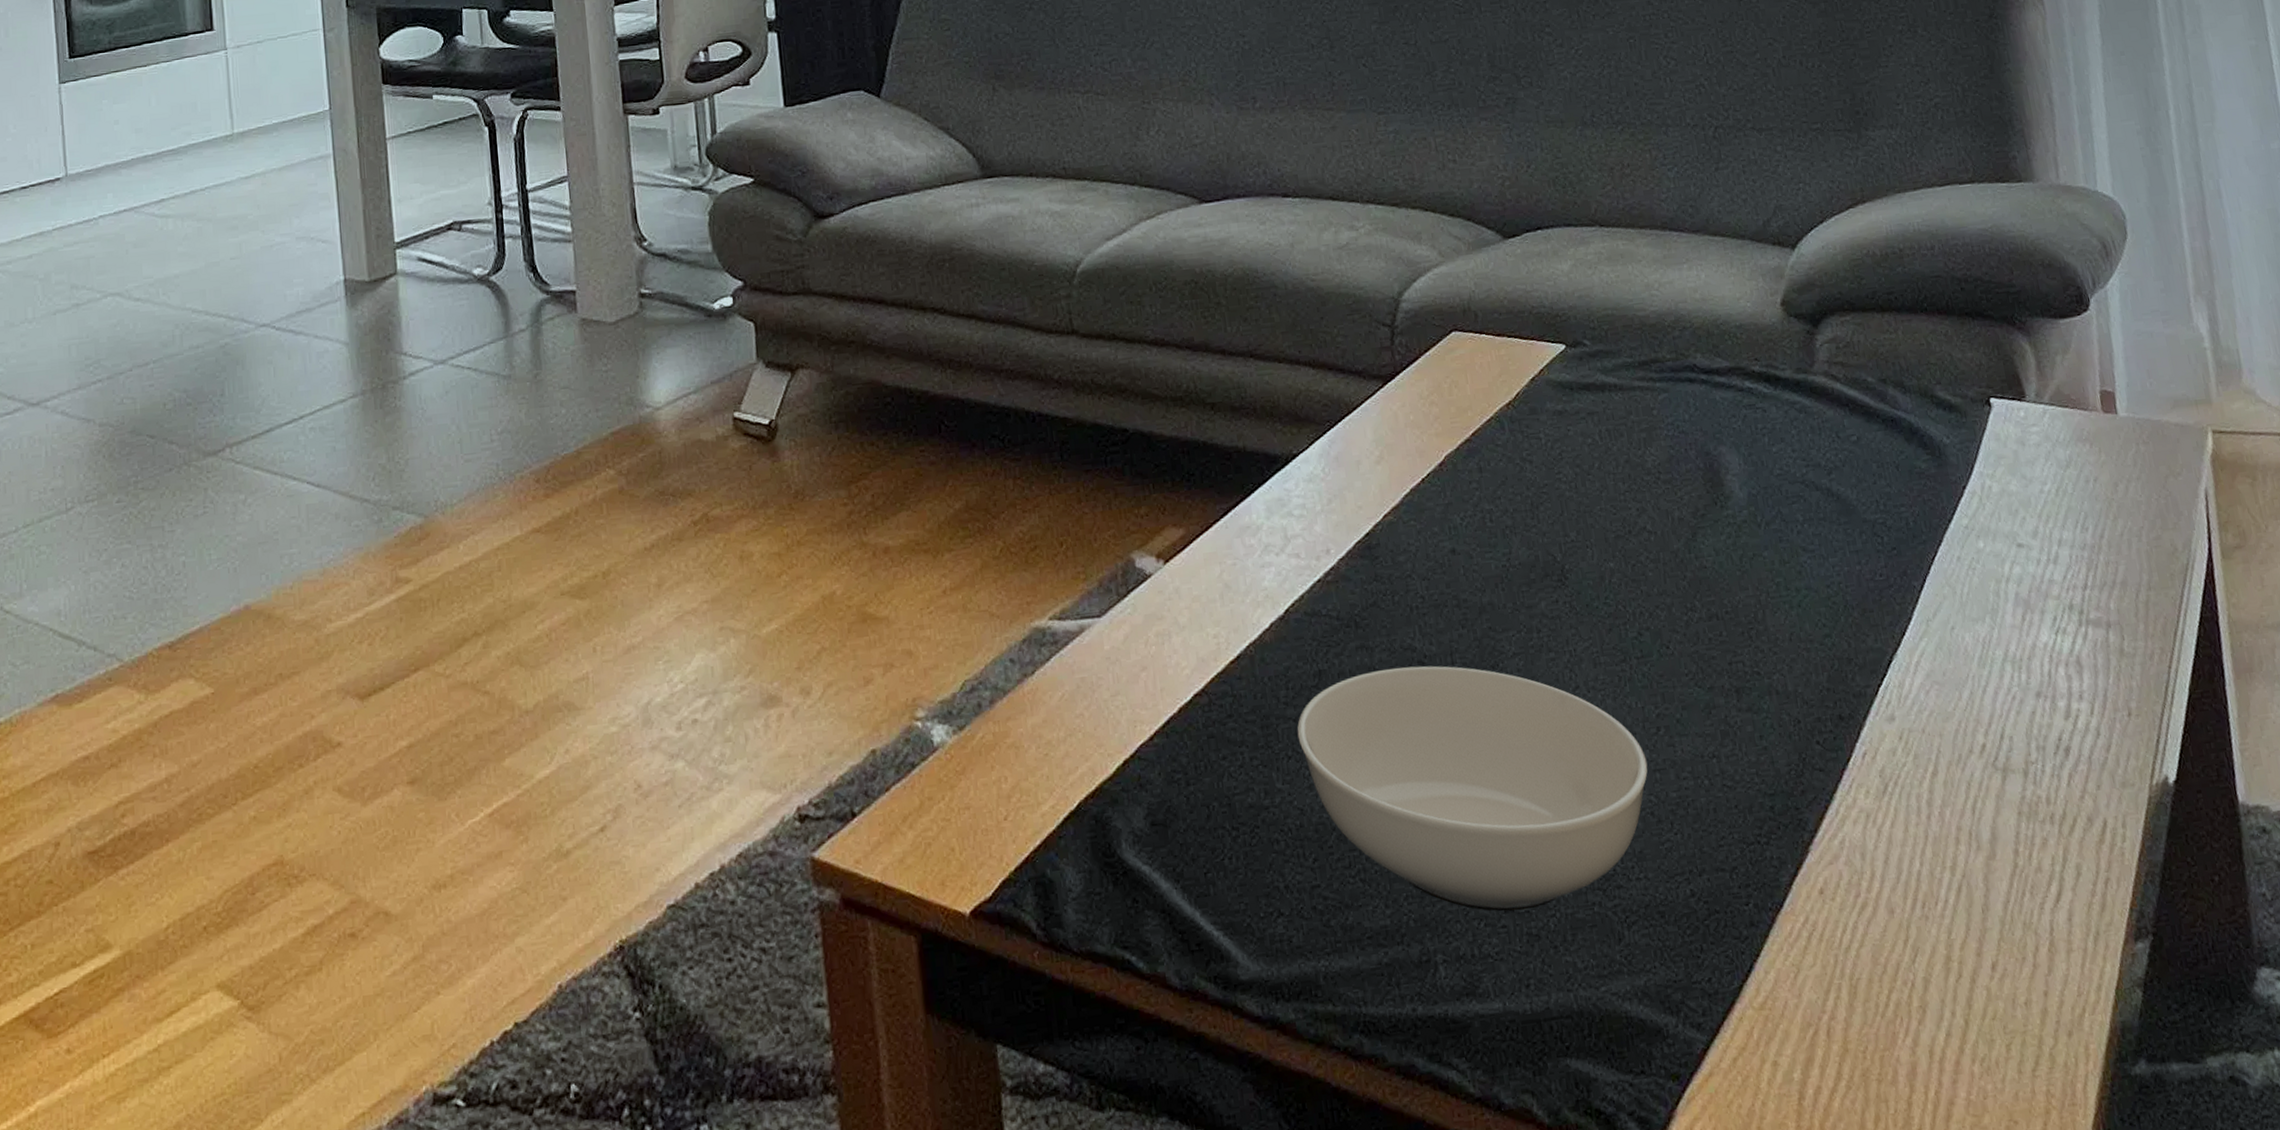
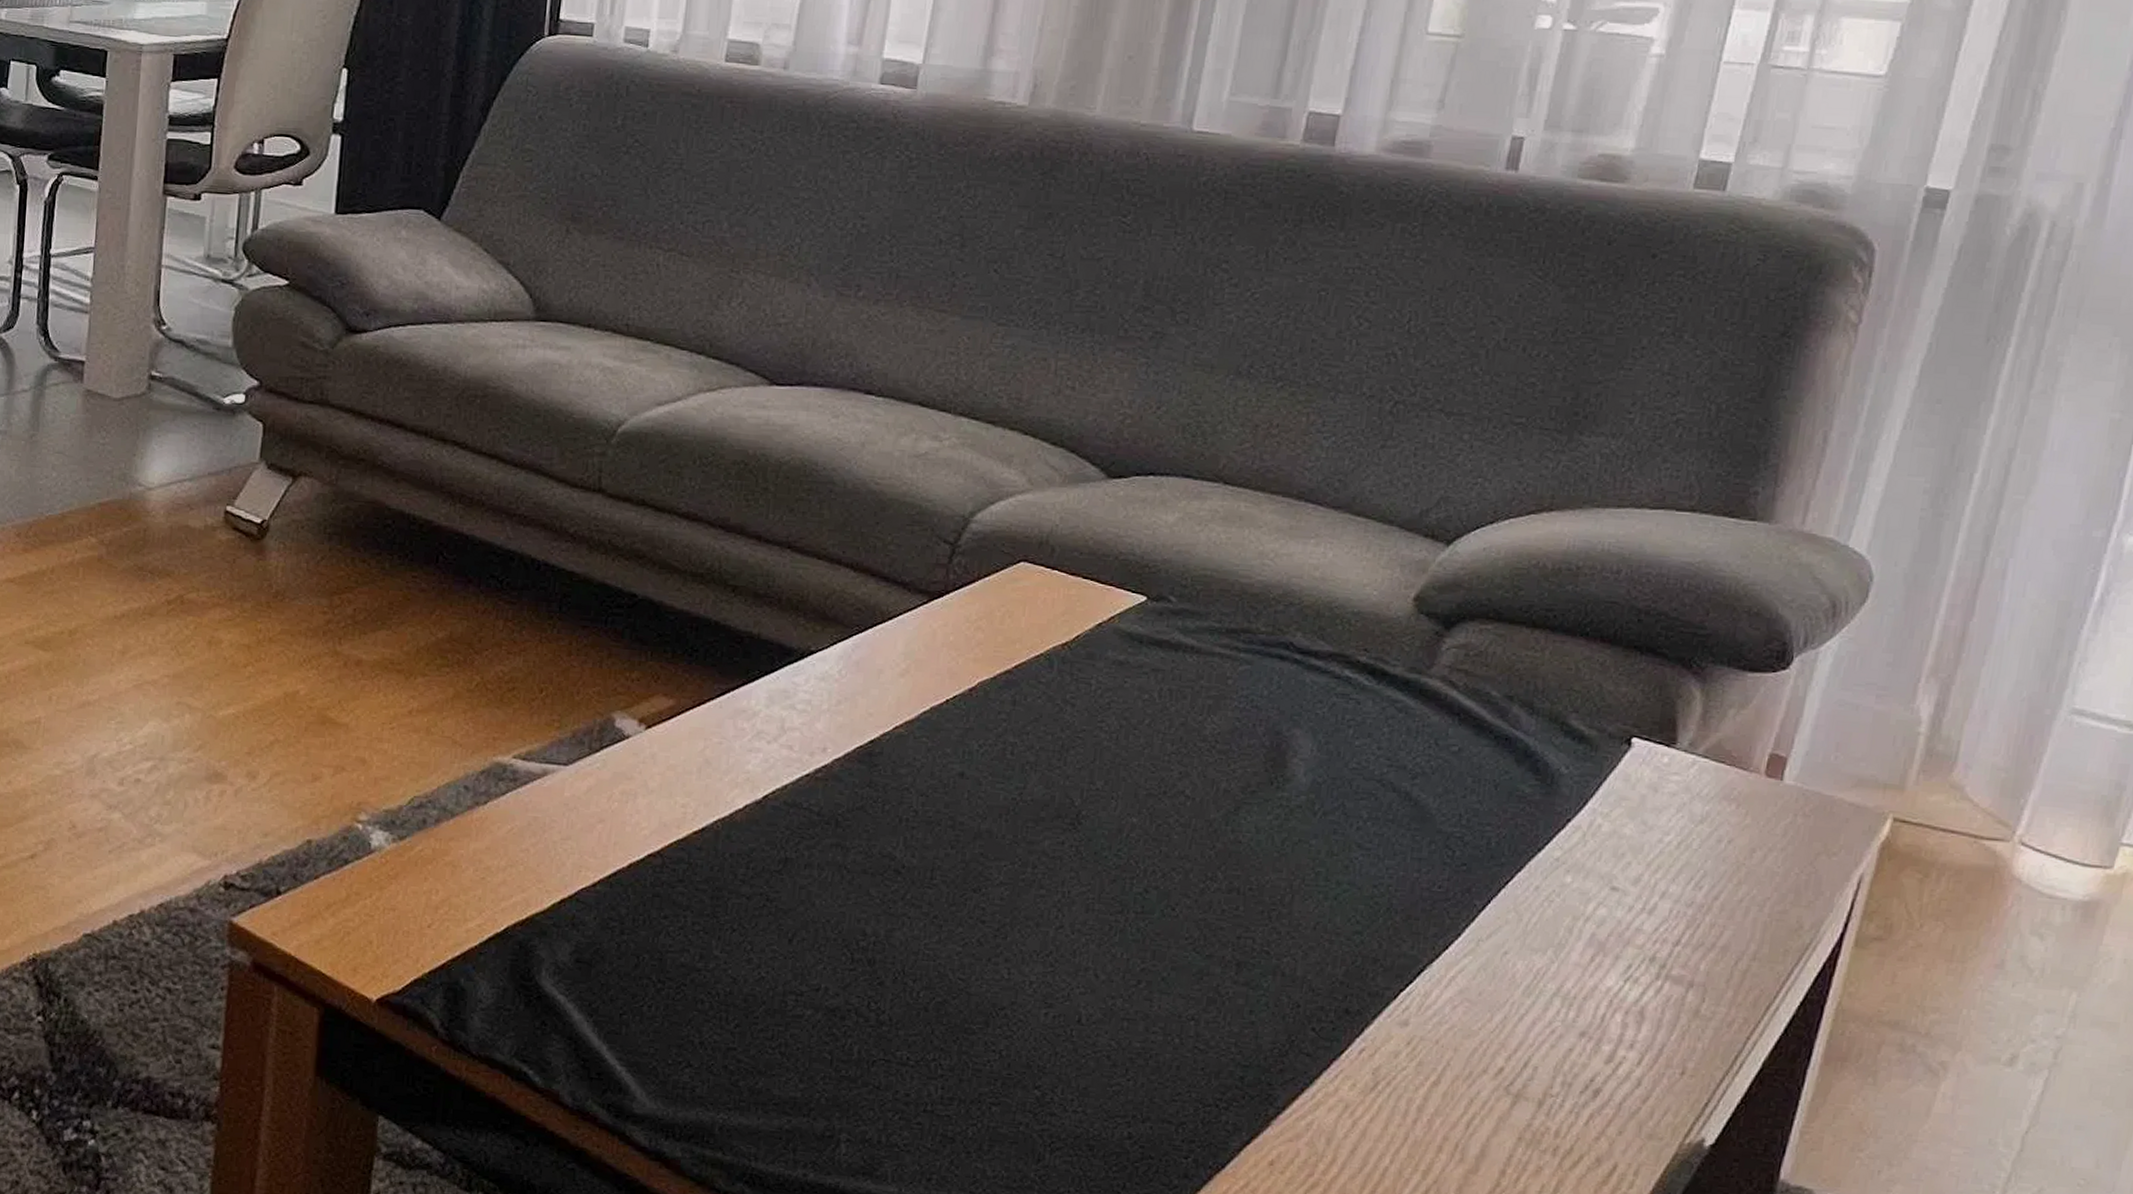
bowl: present [1297,665,1648,912] -> none [747,869,1118,1115]

